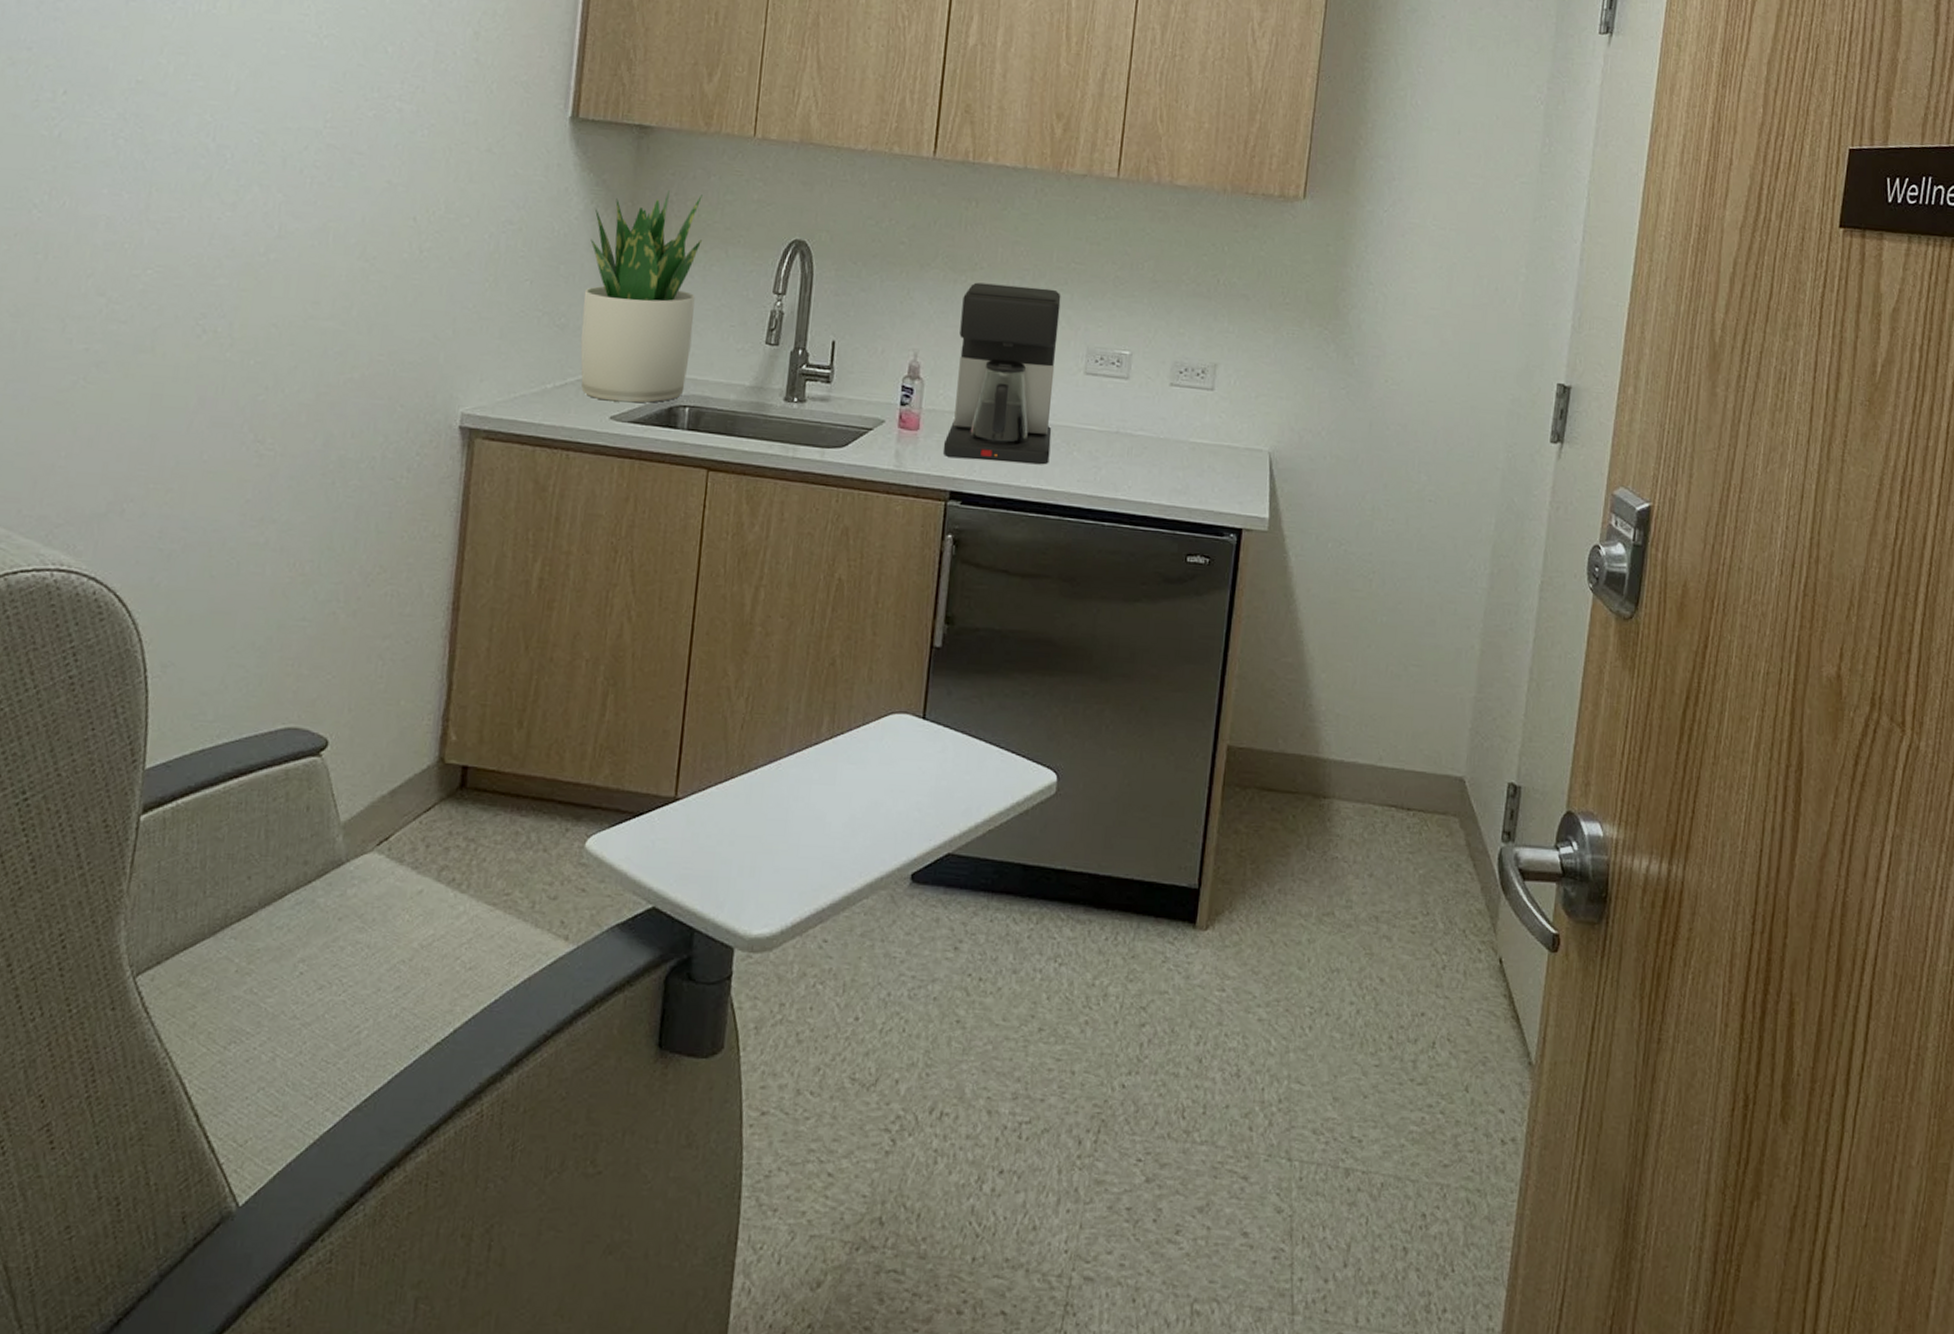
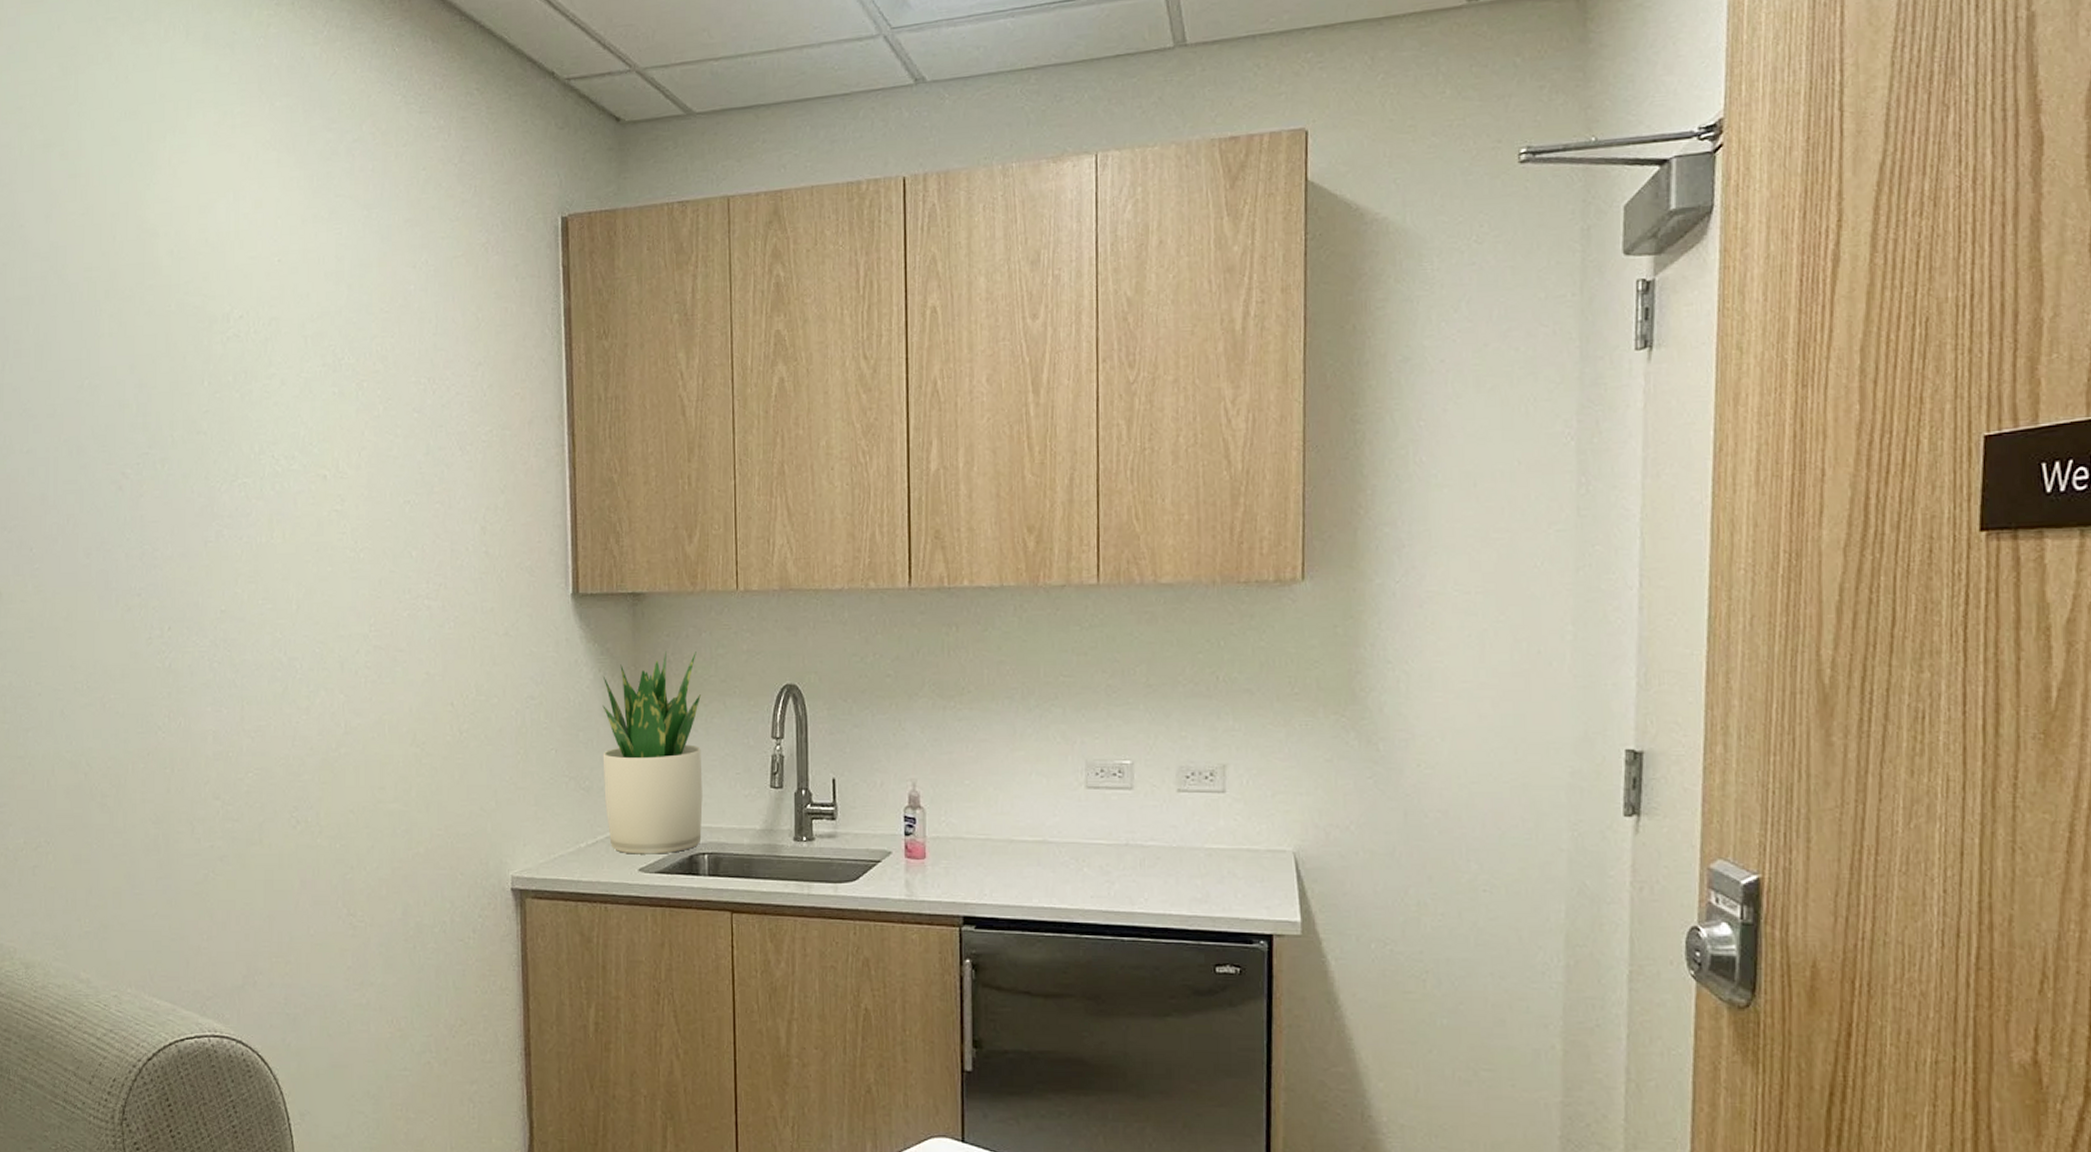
coffee maker: present [942,282,1061,465] -> none [951,705,1060,884]

